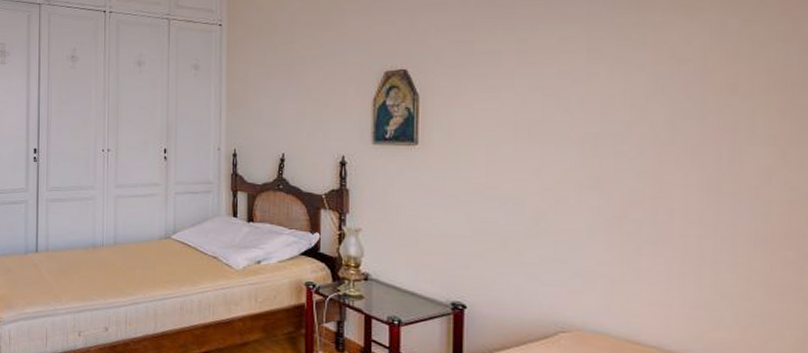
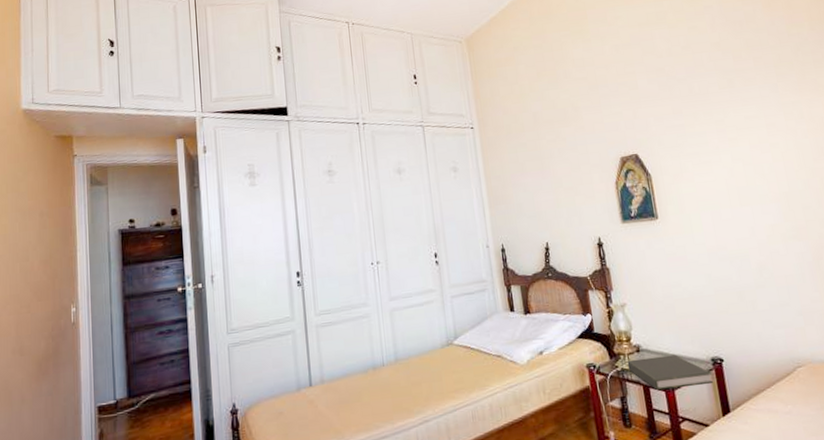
book: none [351,286,450,329] -> present [627,354,714,391]

